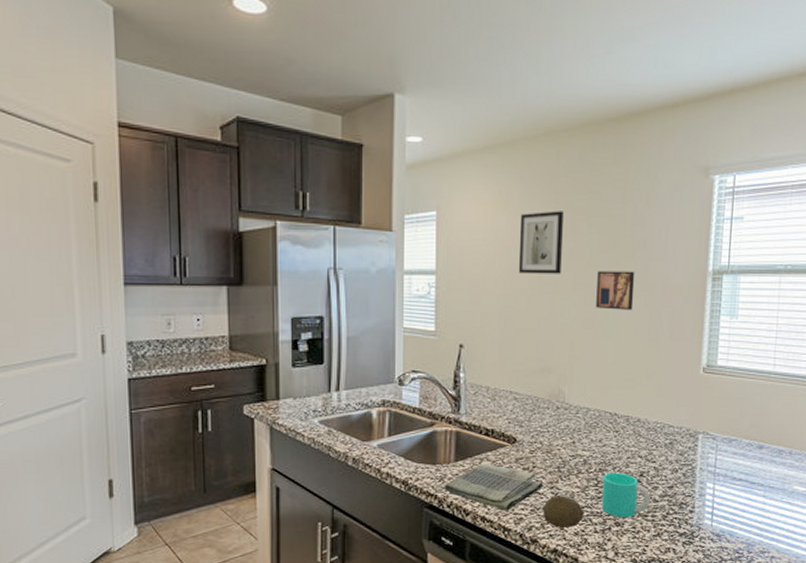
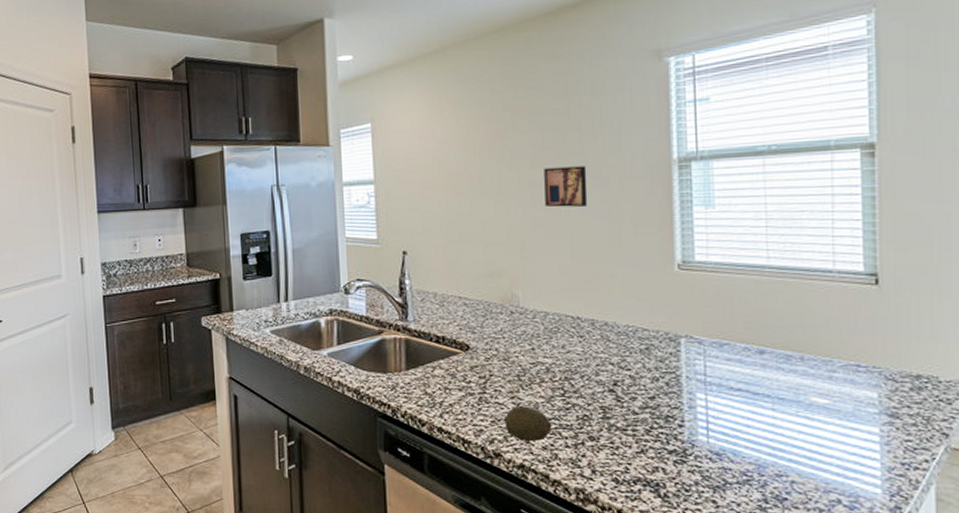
dish towel: present [444,464,544,511] -> none [396,372,503,422]
wall art: present [518,211,563,274] -> none [455,111,504,177]
cup: present [602,472,651,517] -> none [571,381,629,431]

